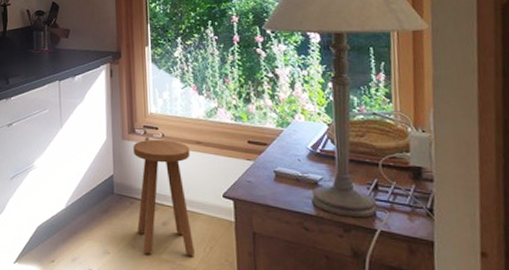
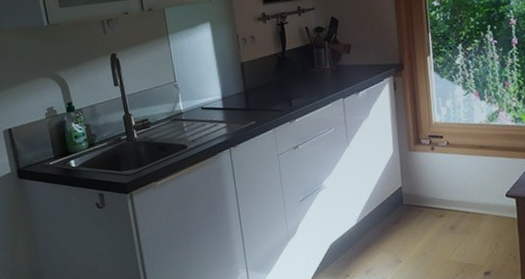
stool: present [132,139,196,255] -> none [419,147,482,258]

